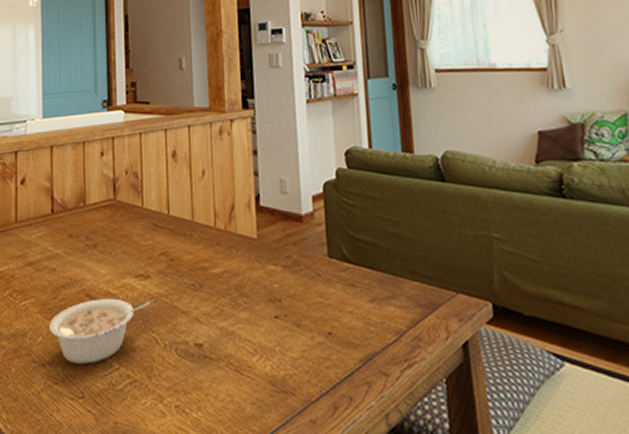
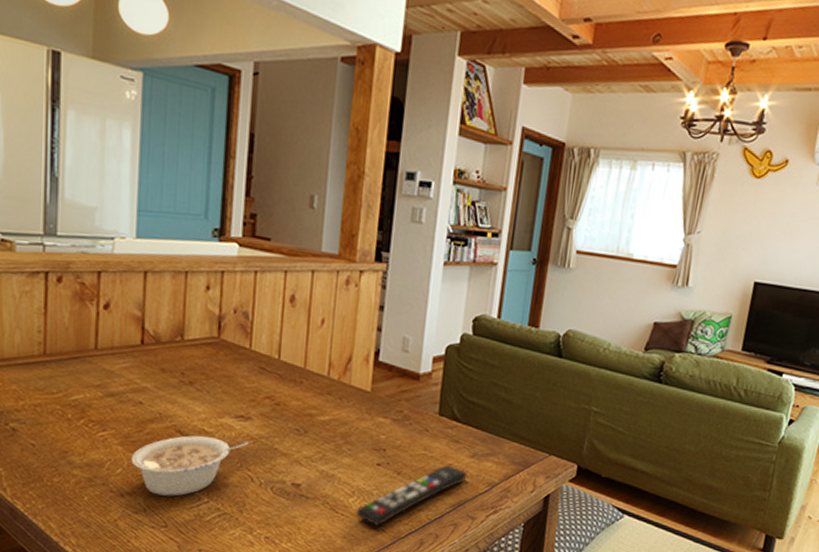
remote control: none [260,311,371,389] -> present [355,464,468,526]

